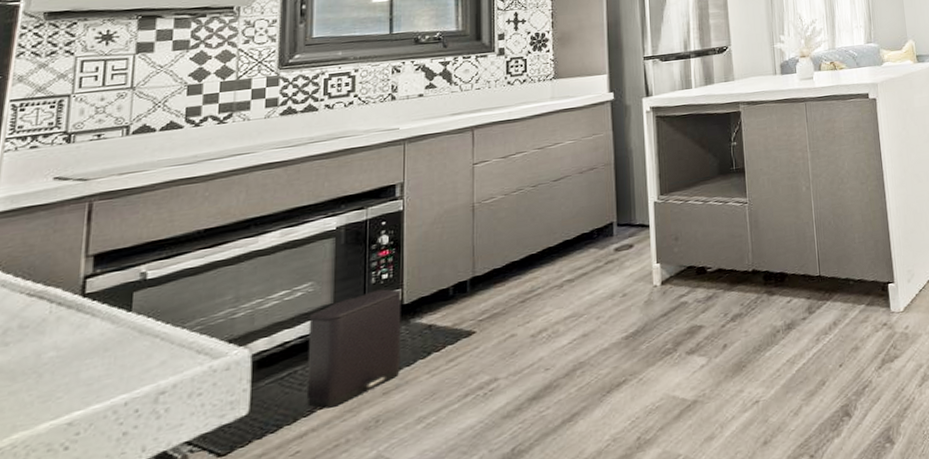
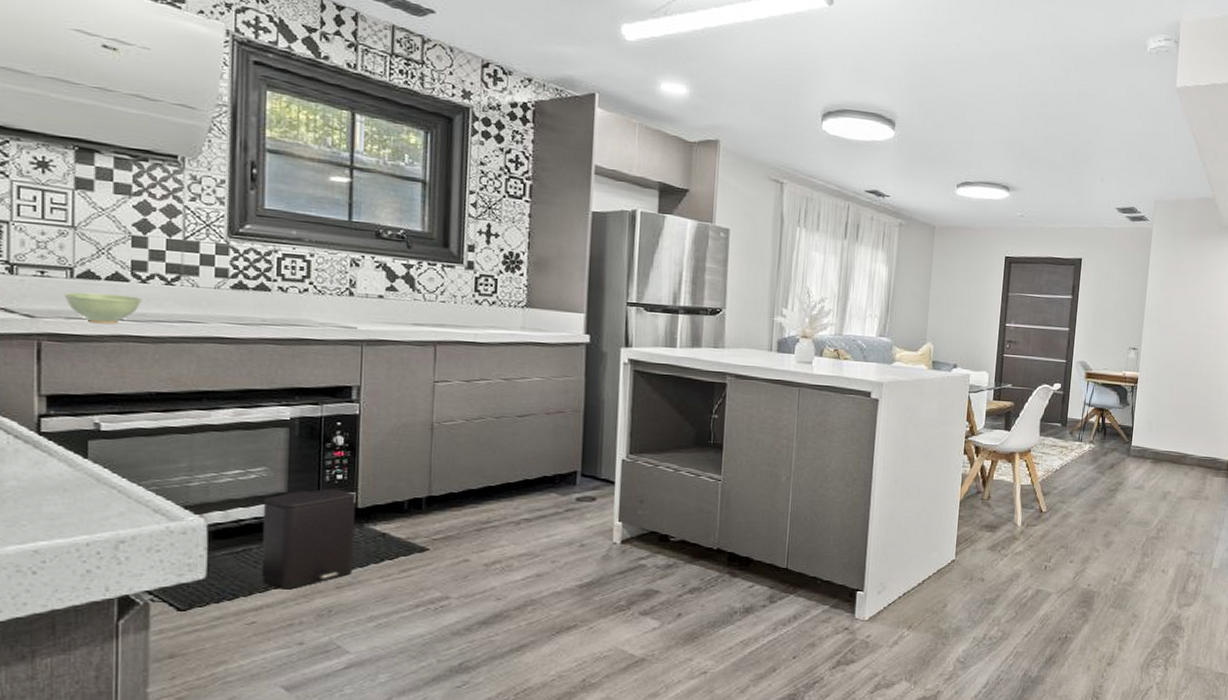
bowl: none [118,140,195,175] -> present [64,292,142,325]

